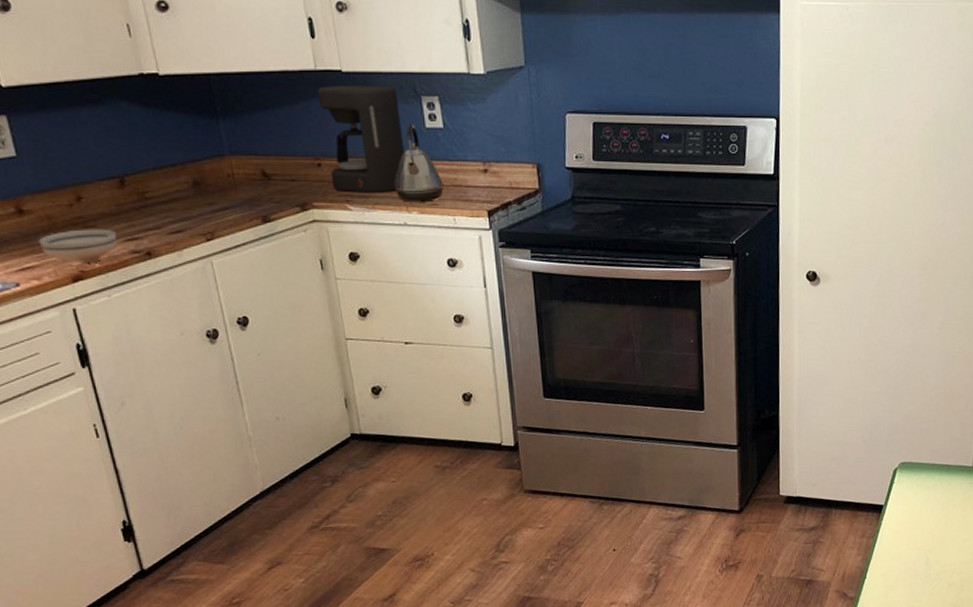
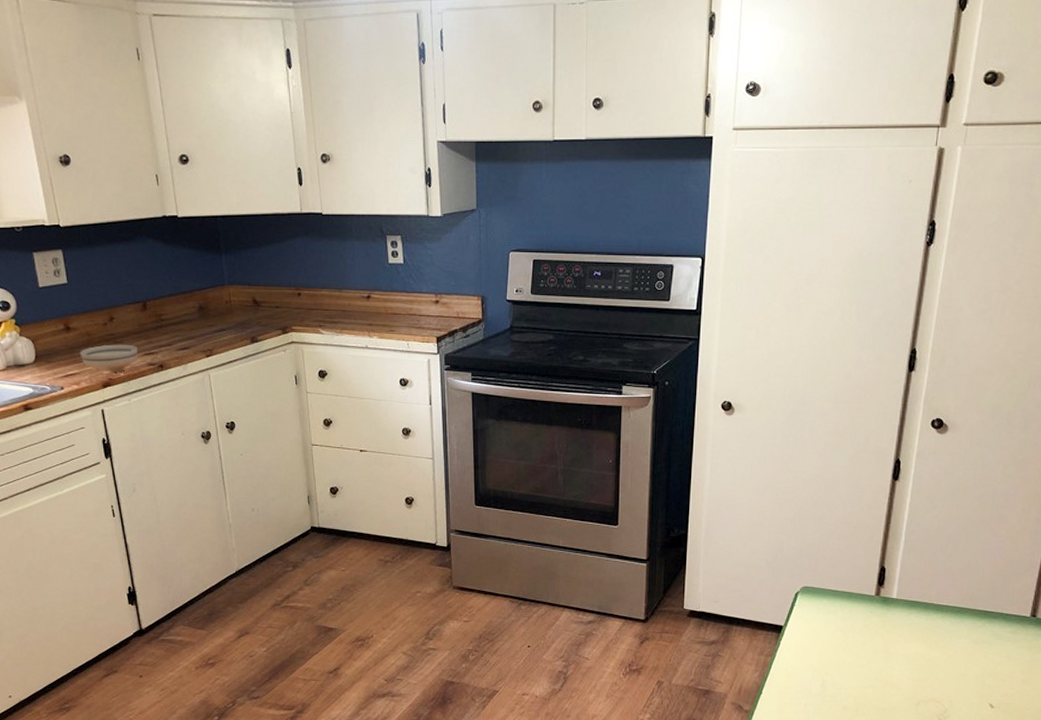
coffee maker: present [317,85,406,194] -> none [301,226,370,321]
kettle: present [394,124,443,202] -> none [359,260,400,328]

